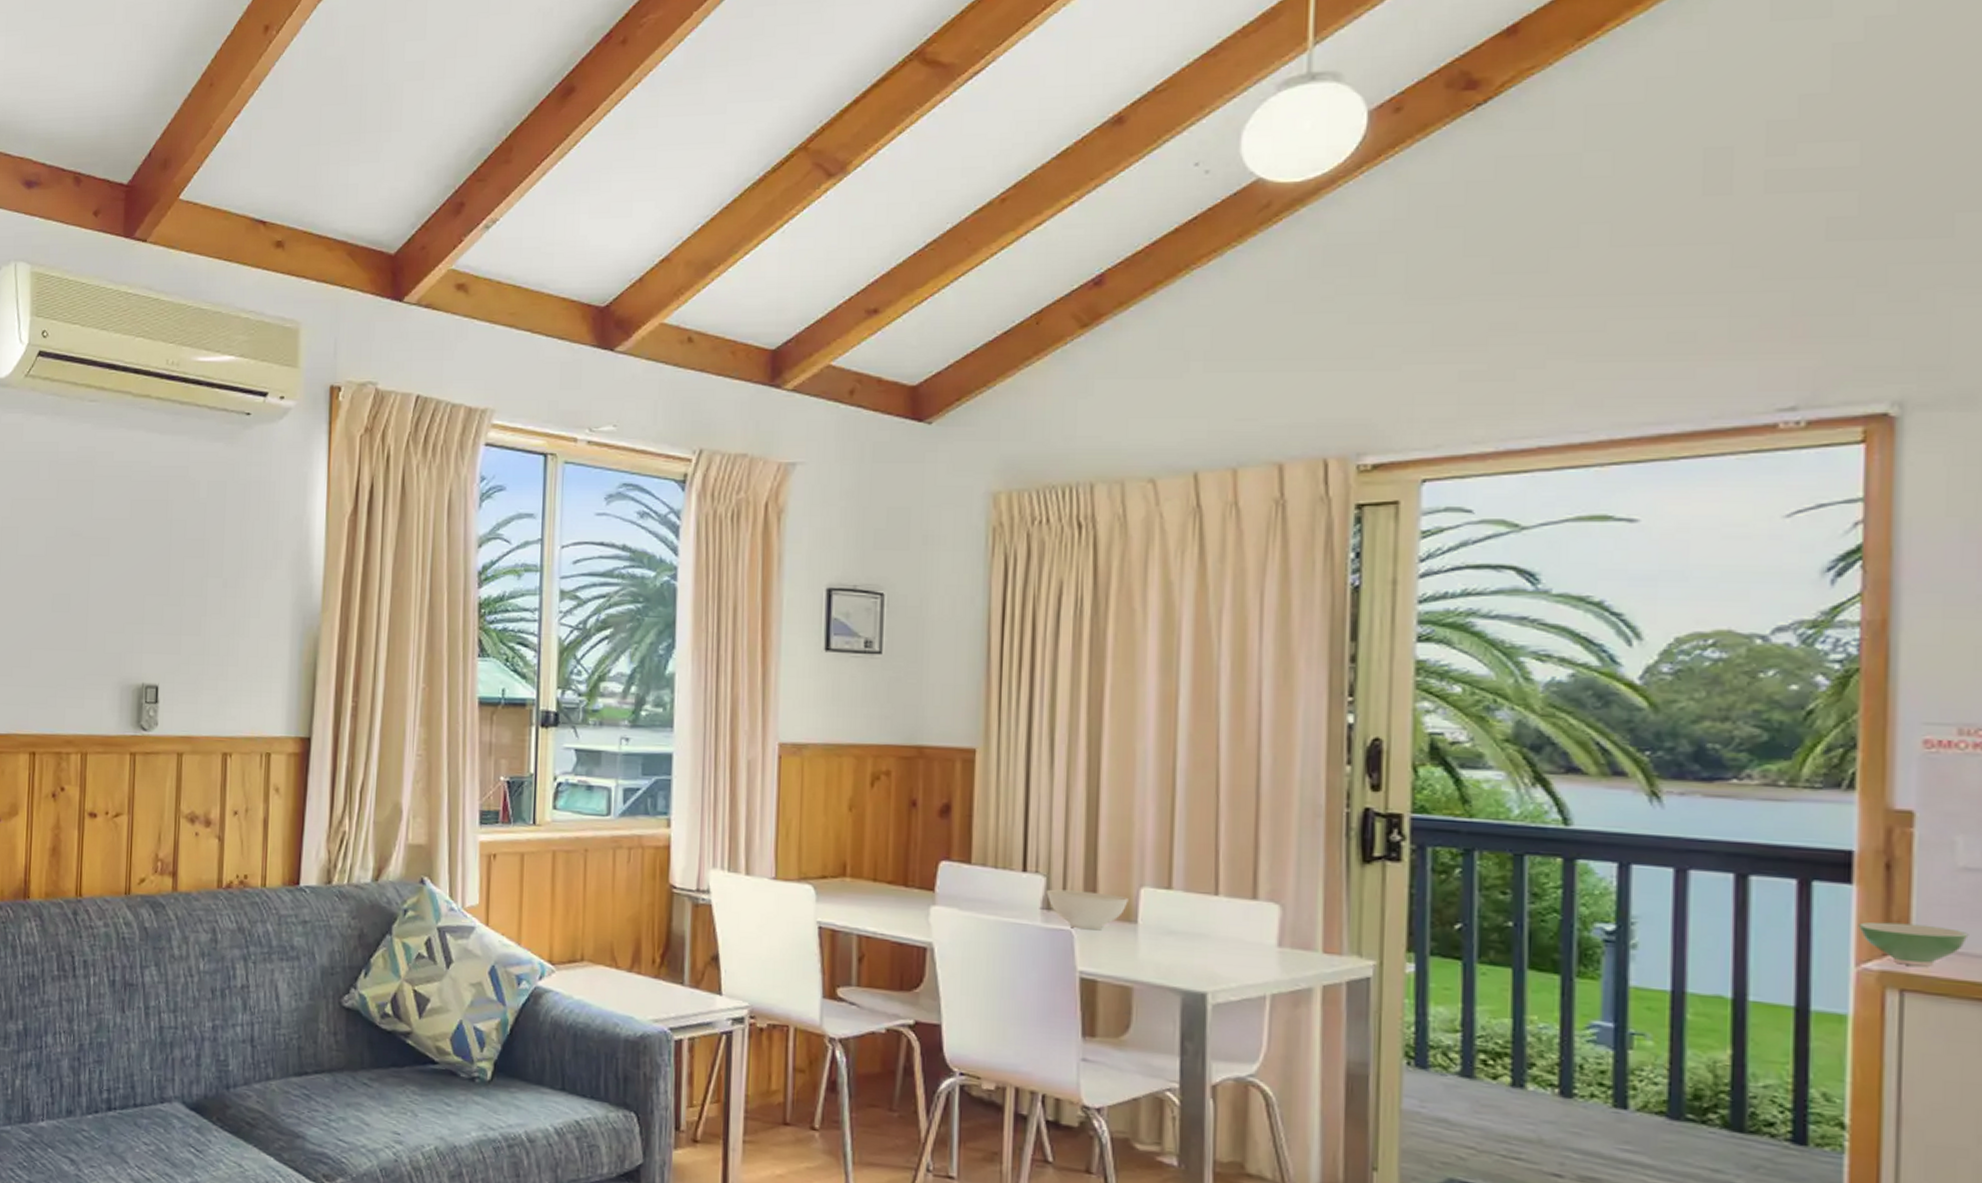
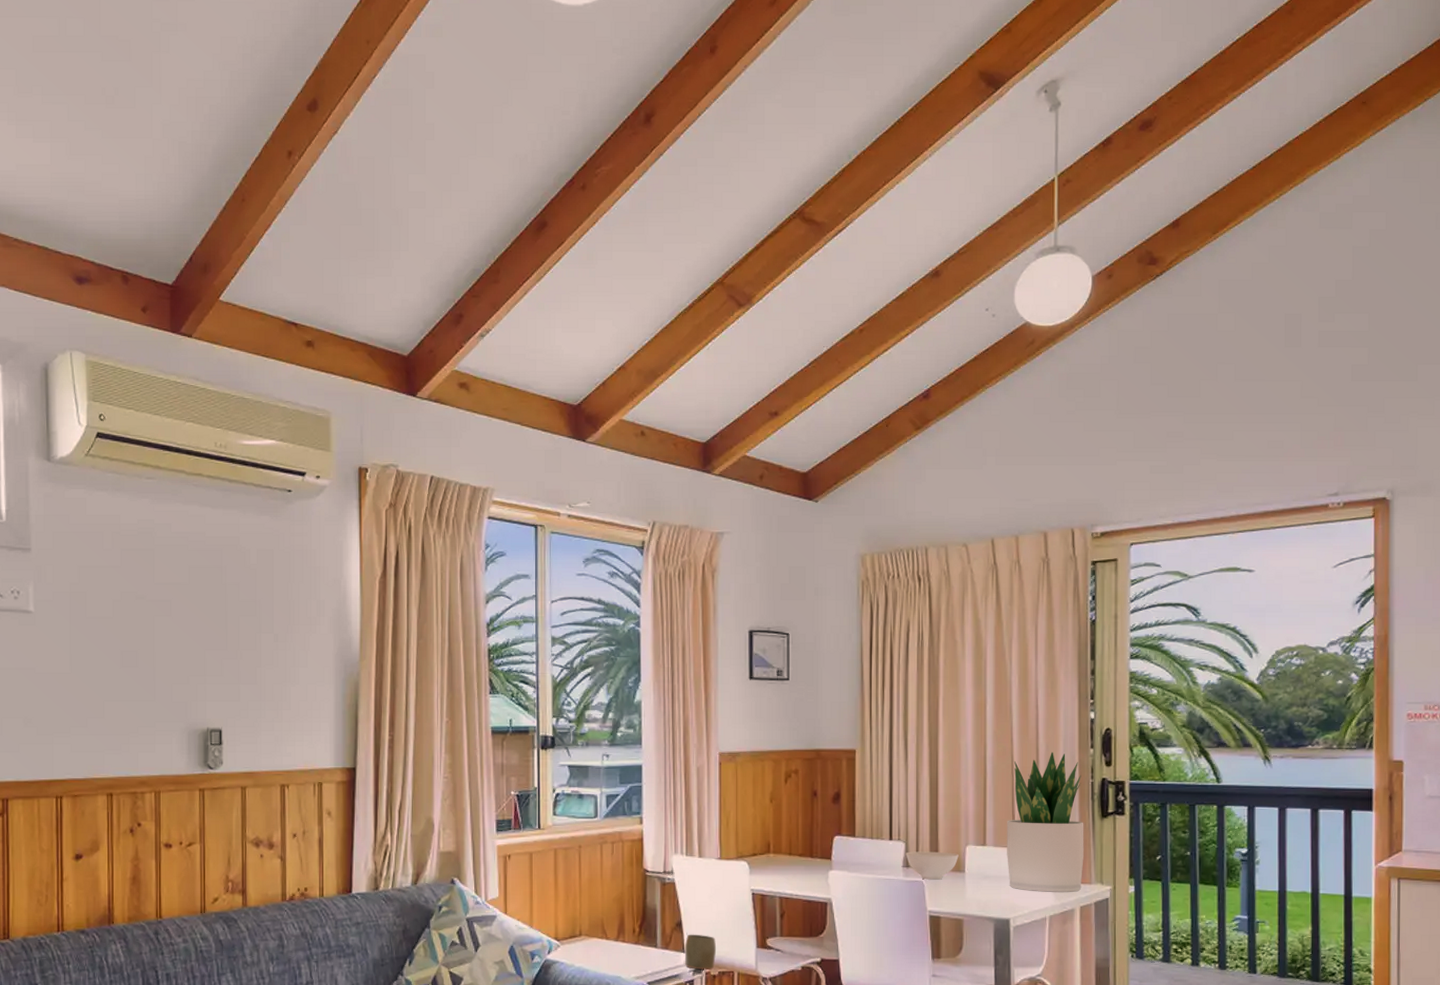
mug: none [721,971,766,1020] -> present [684,934,717,970]
planter: none [1204,766,1333,965] -> present [1007,752,1084,893]
bowl: present [1858,921,1969,967] -> none [1376,835,1432,862]

